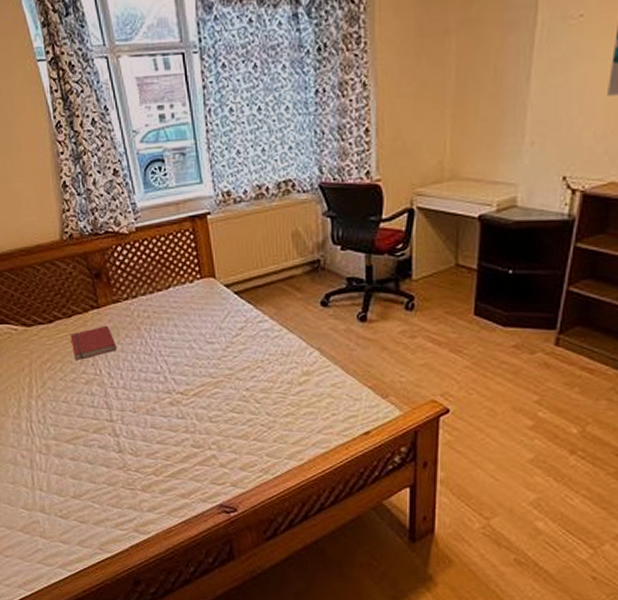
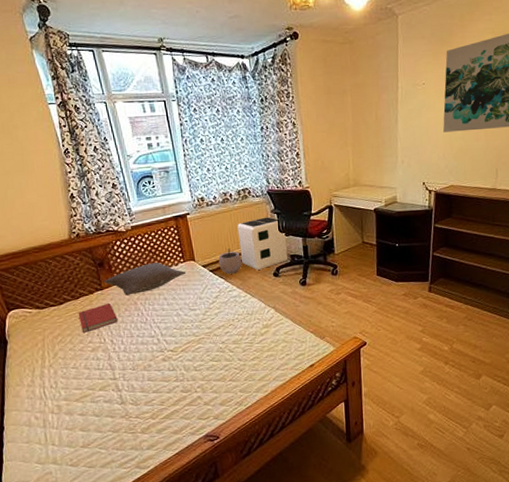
pillow: none [101,277,204,317] -> present [104,263,187,296]
plant pot: none [246,264,278,299] -> present [218,248,242,274]
air purifier: none [274,221,343,295] -> present [237,217,288,270]

